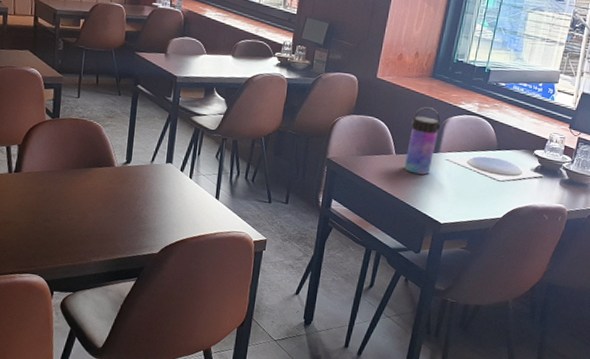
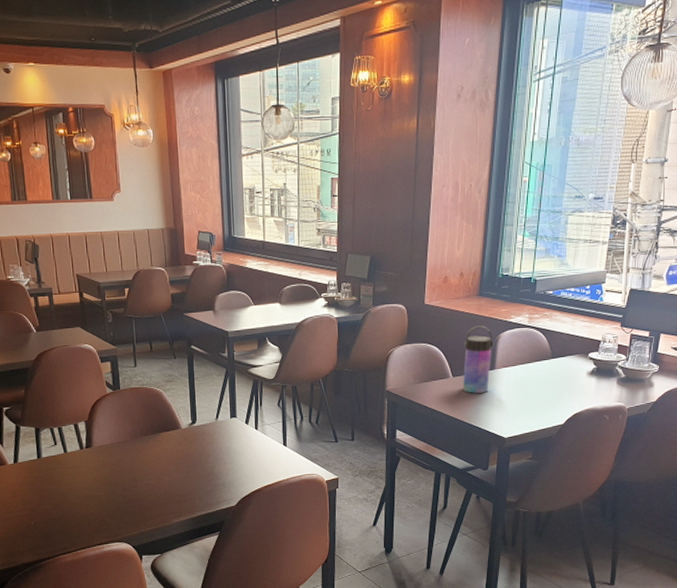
plate: present [446,155,543,182] -> none [503,365,600,389]

